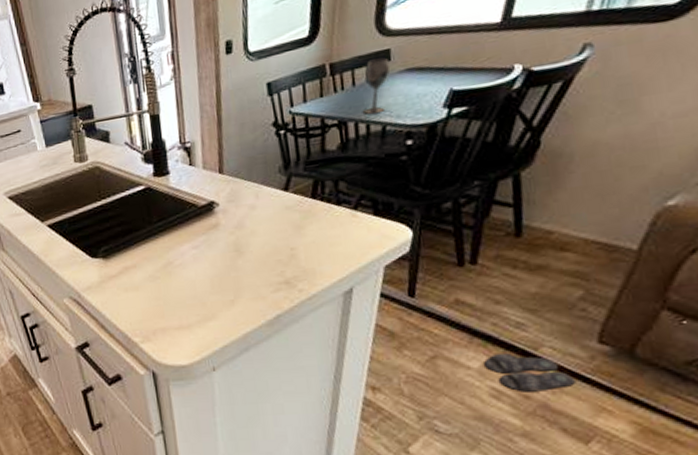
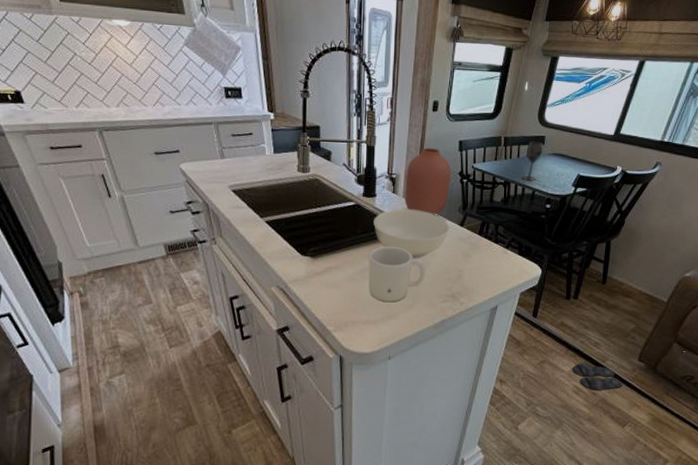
bowl: none [170,180,270,242] -> present [374,209,449,258]
mug: none [170,230,246,301] -> present [368,246,426,303]
vase: none [202,99,263,184] -> present [404,147,452,215]

